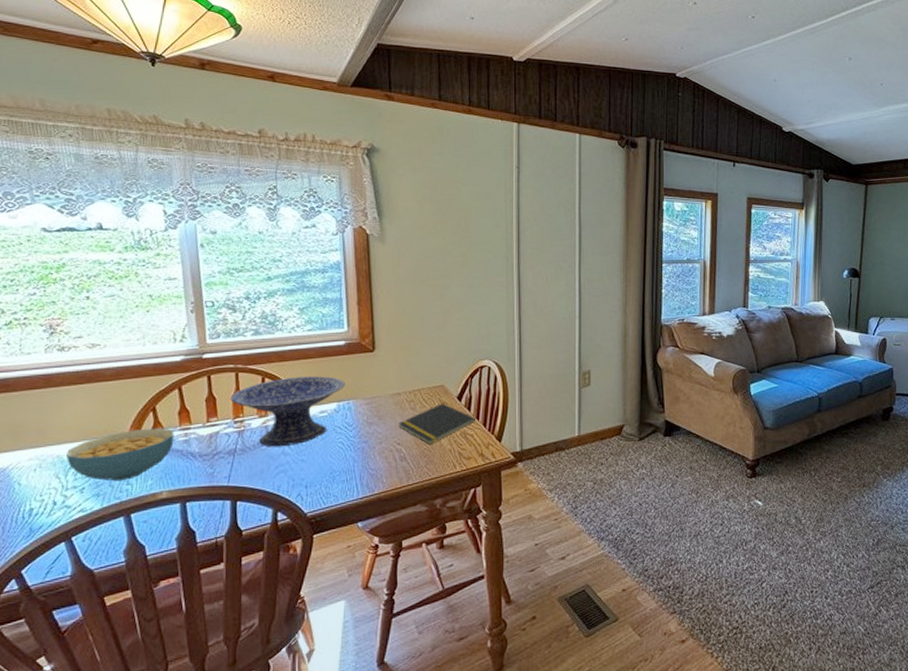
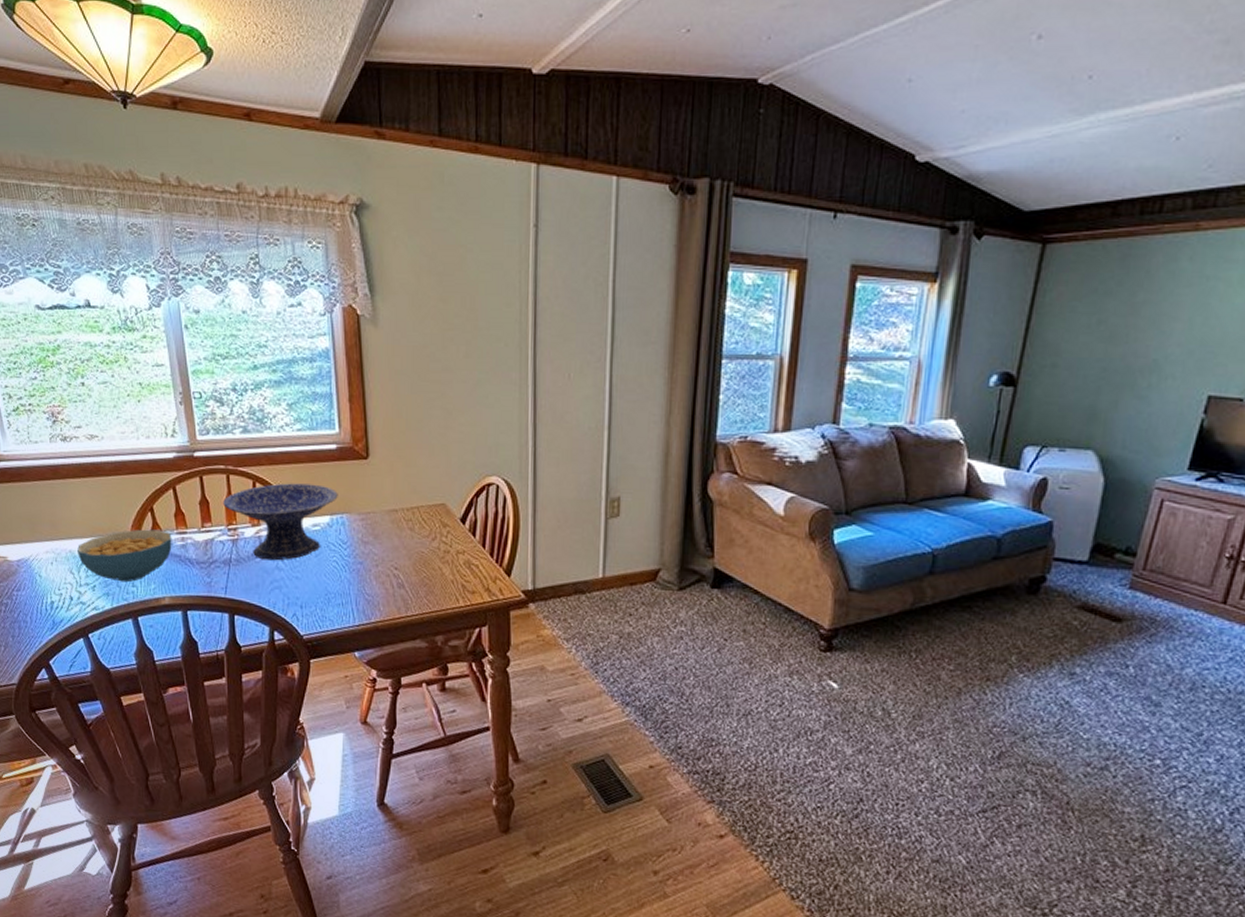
notepad: present [398,403,477,445] -> none [396,525,482,573]

